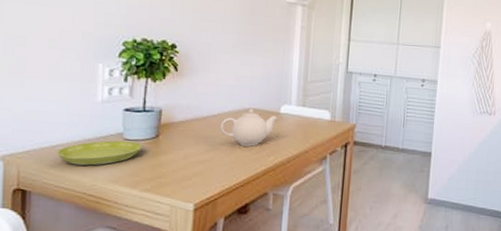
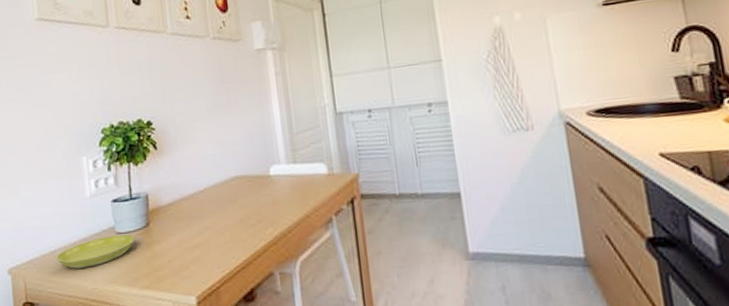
teapot: present [220,108,278,147] -> none [209,176,269,221]

